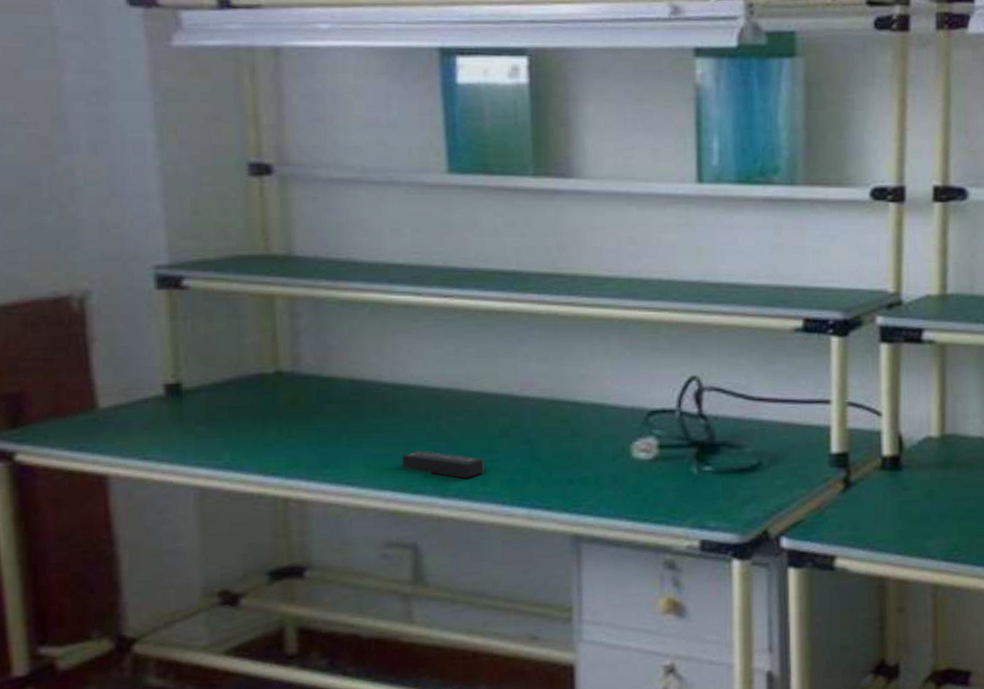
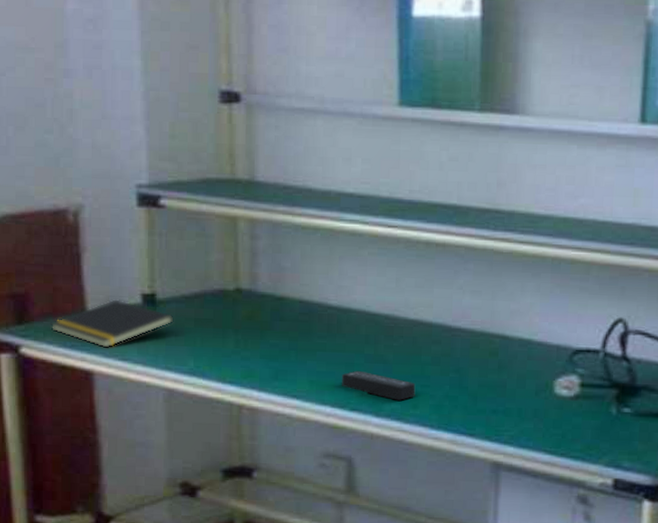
notepad: none [53,391,204,449] -> present [50,298,174,349]

